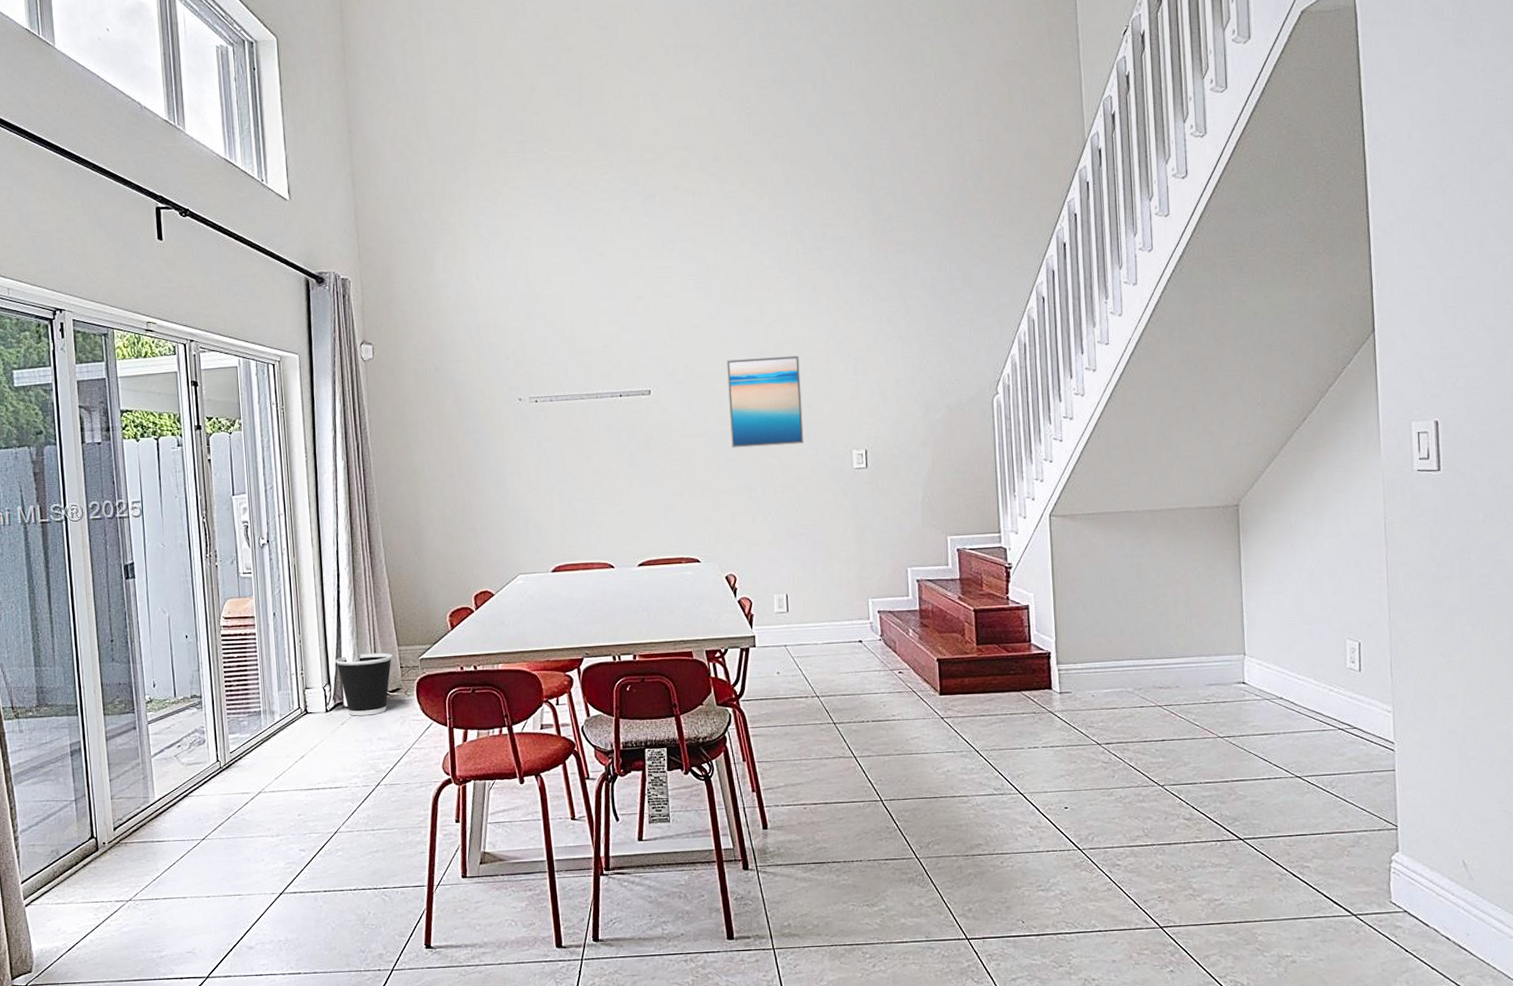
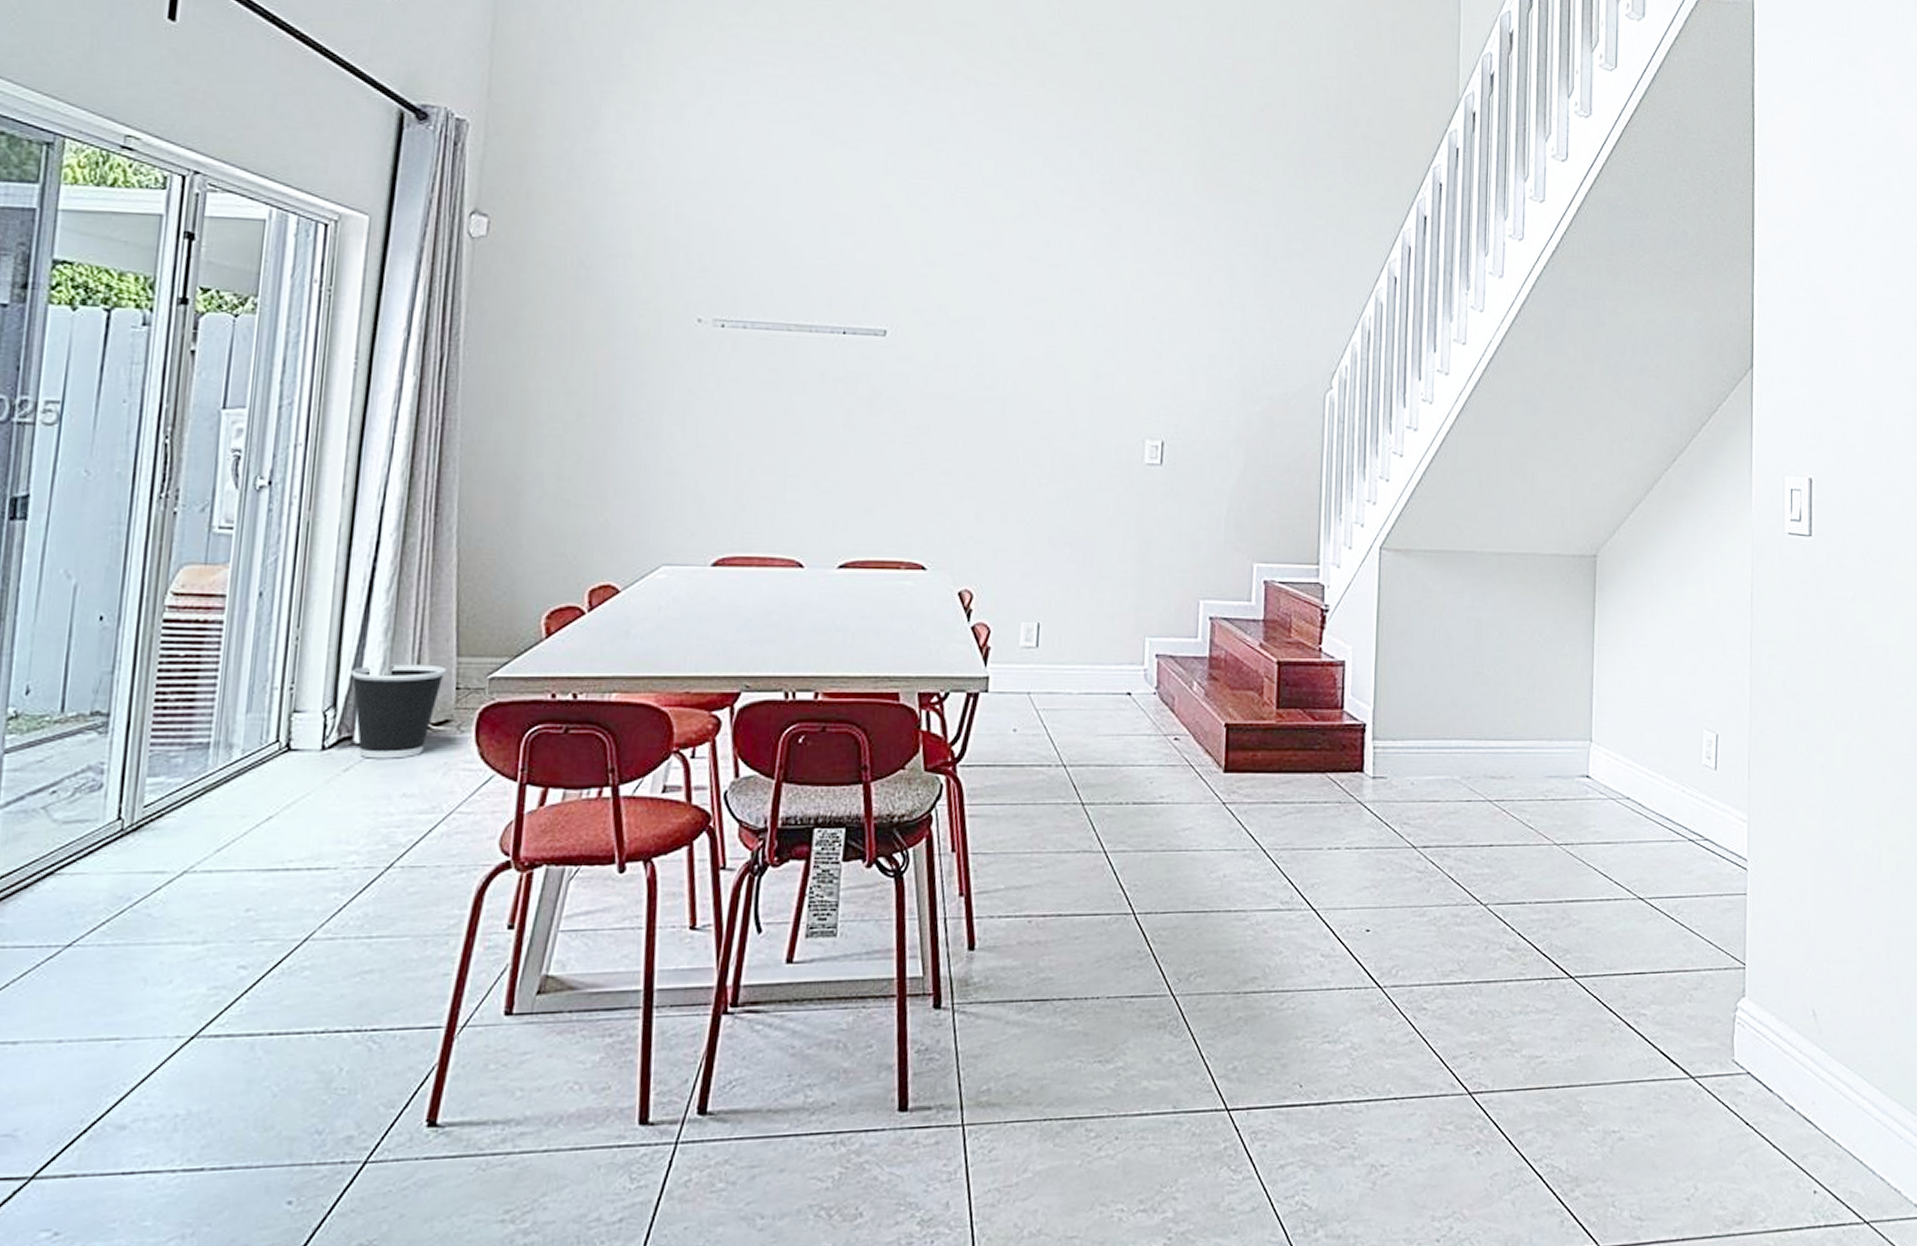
wall art: present [726,355,804,448] -> none [988,304,1090,425]

